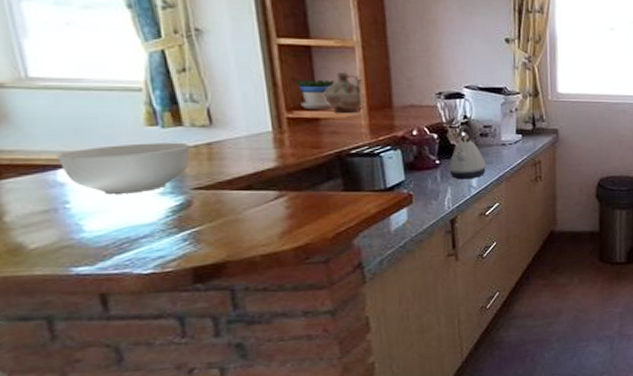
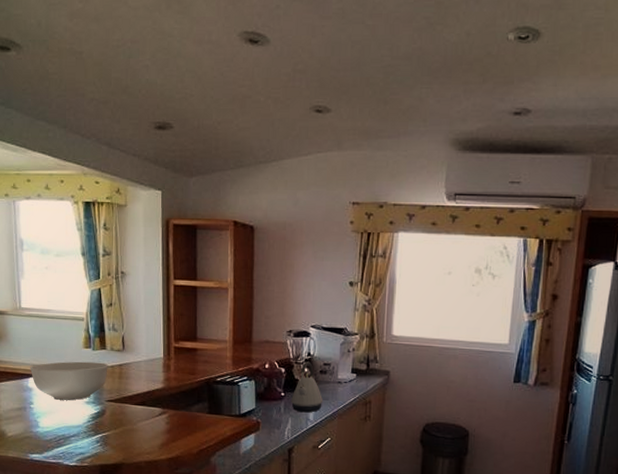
flowerpot: present [295,79,335,110] -> none [183,315,211,342]
ceramic jug: present [324,72,365,113] -> none [202,310,231,345]

